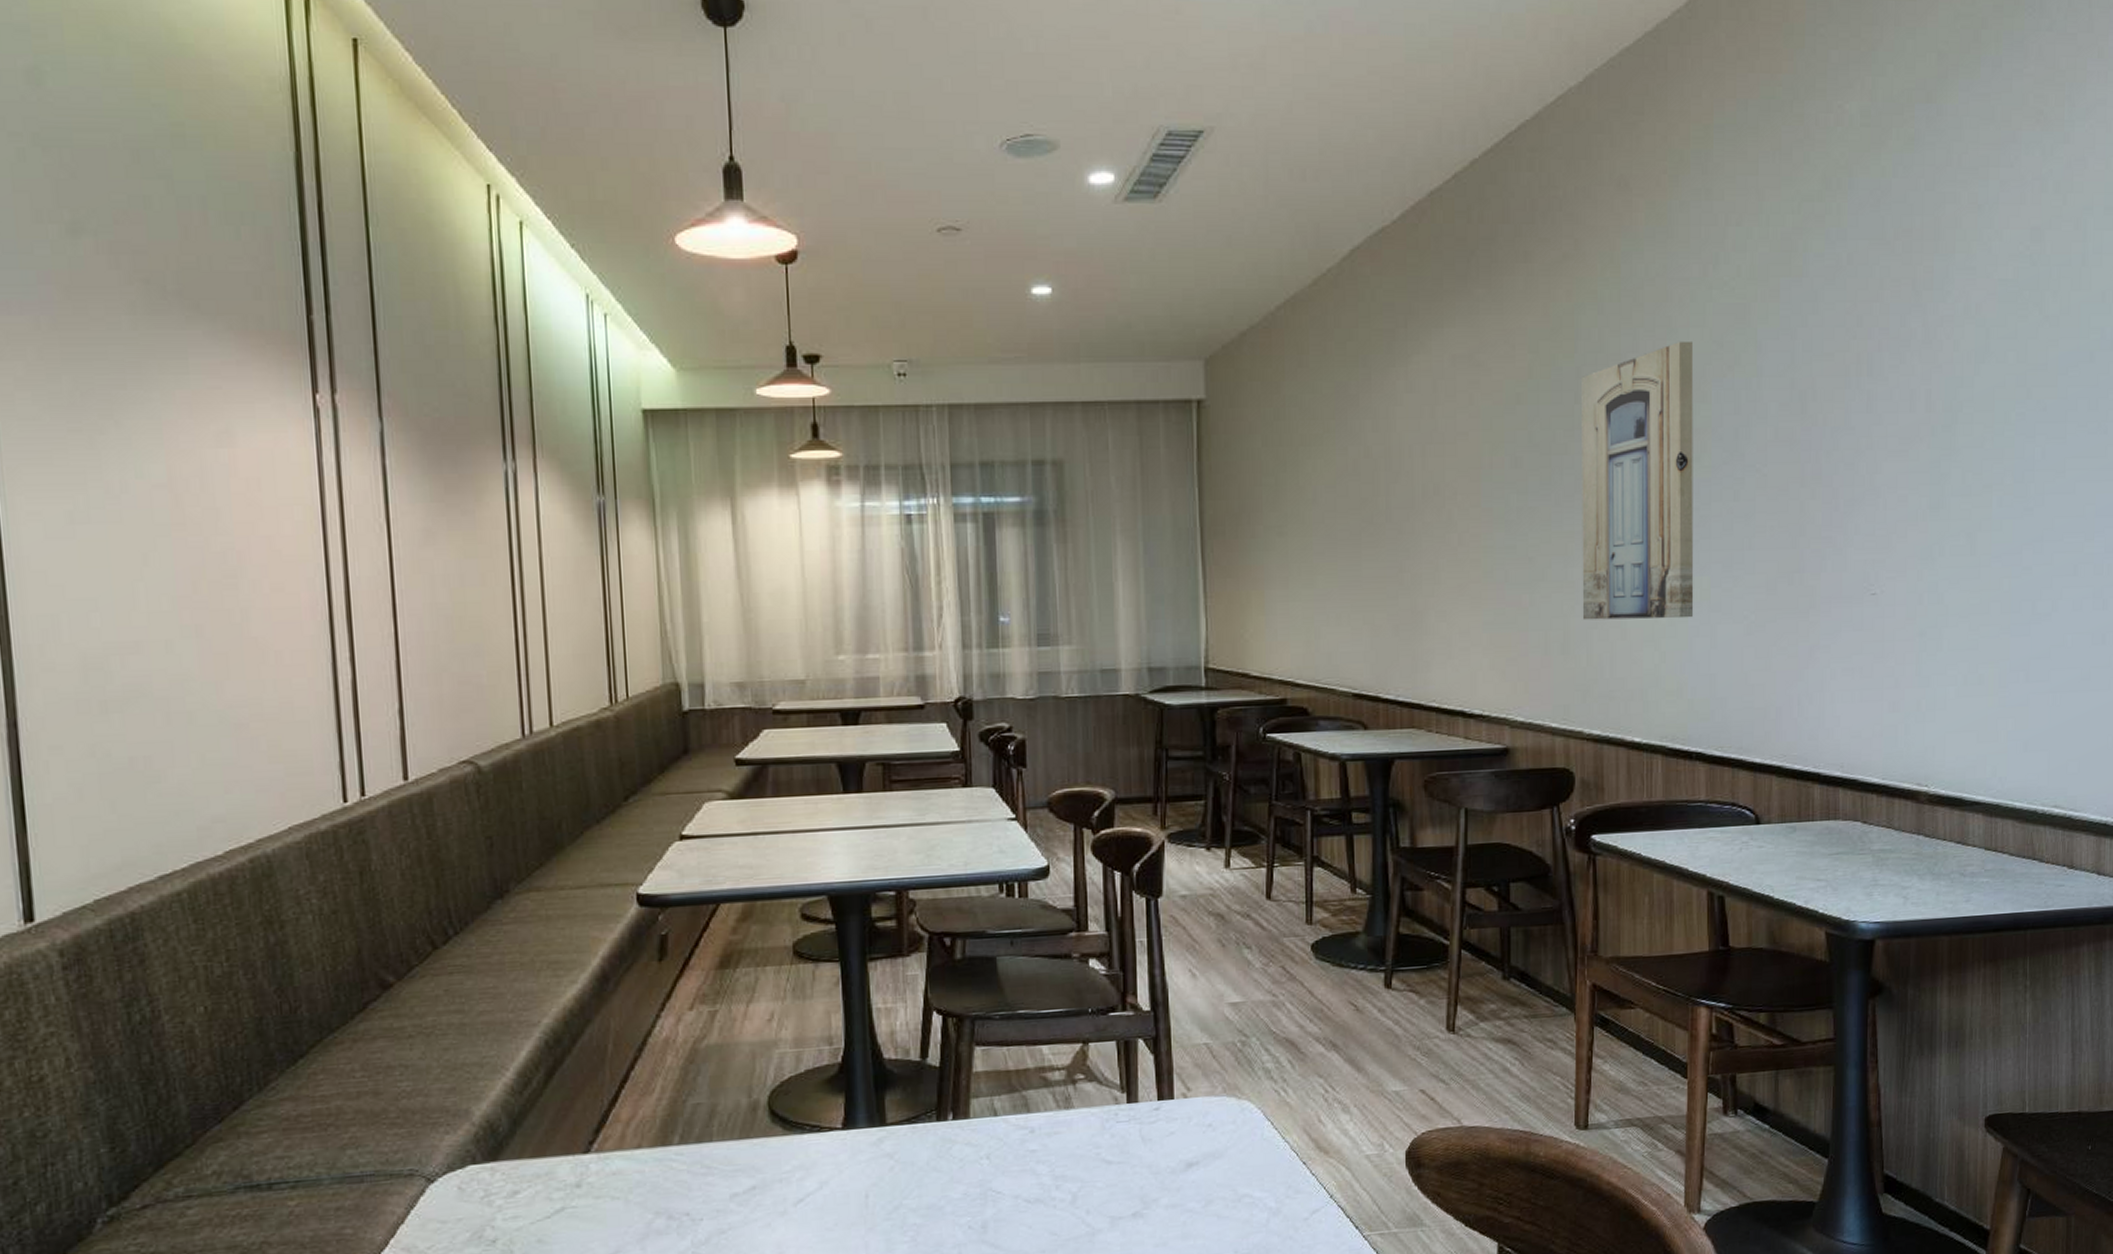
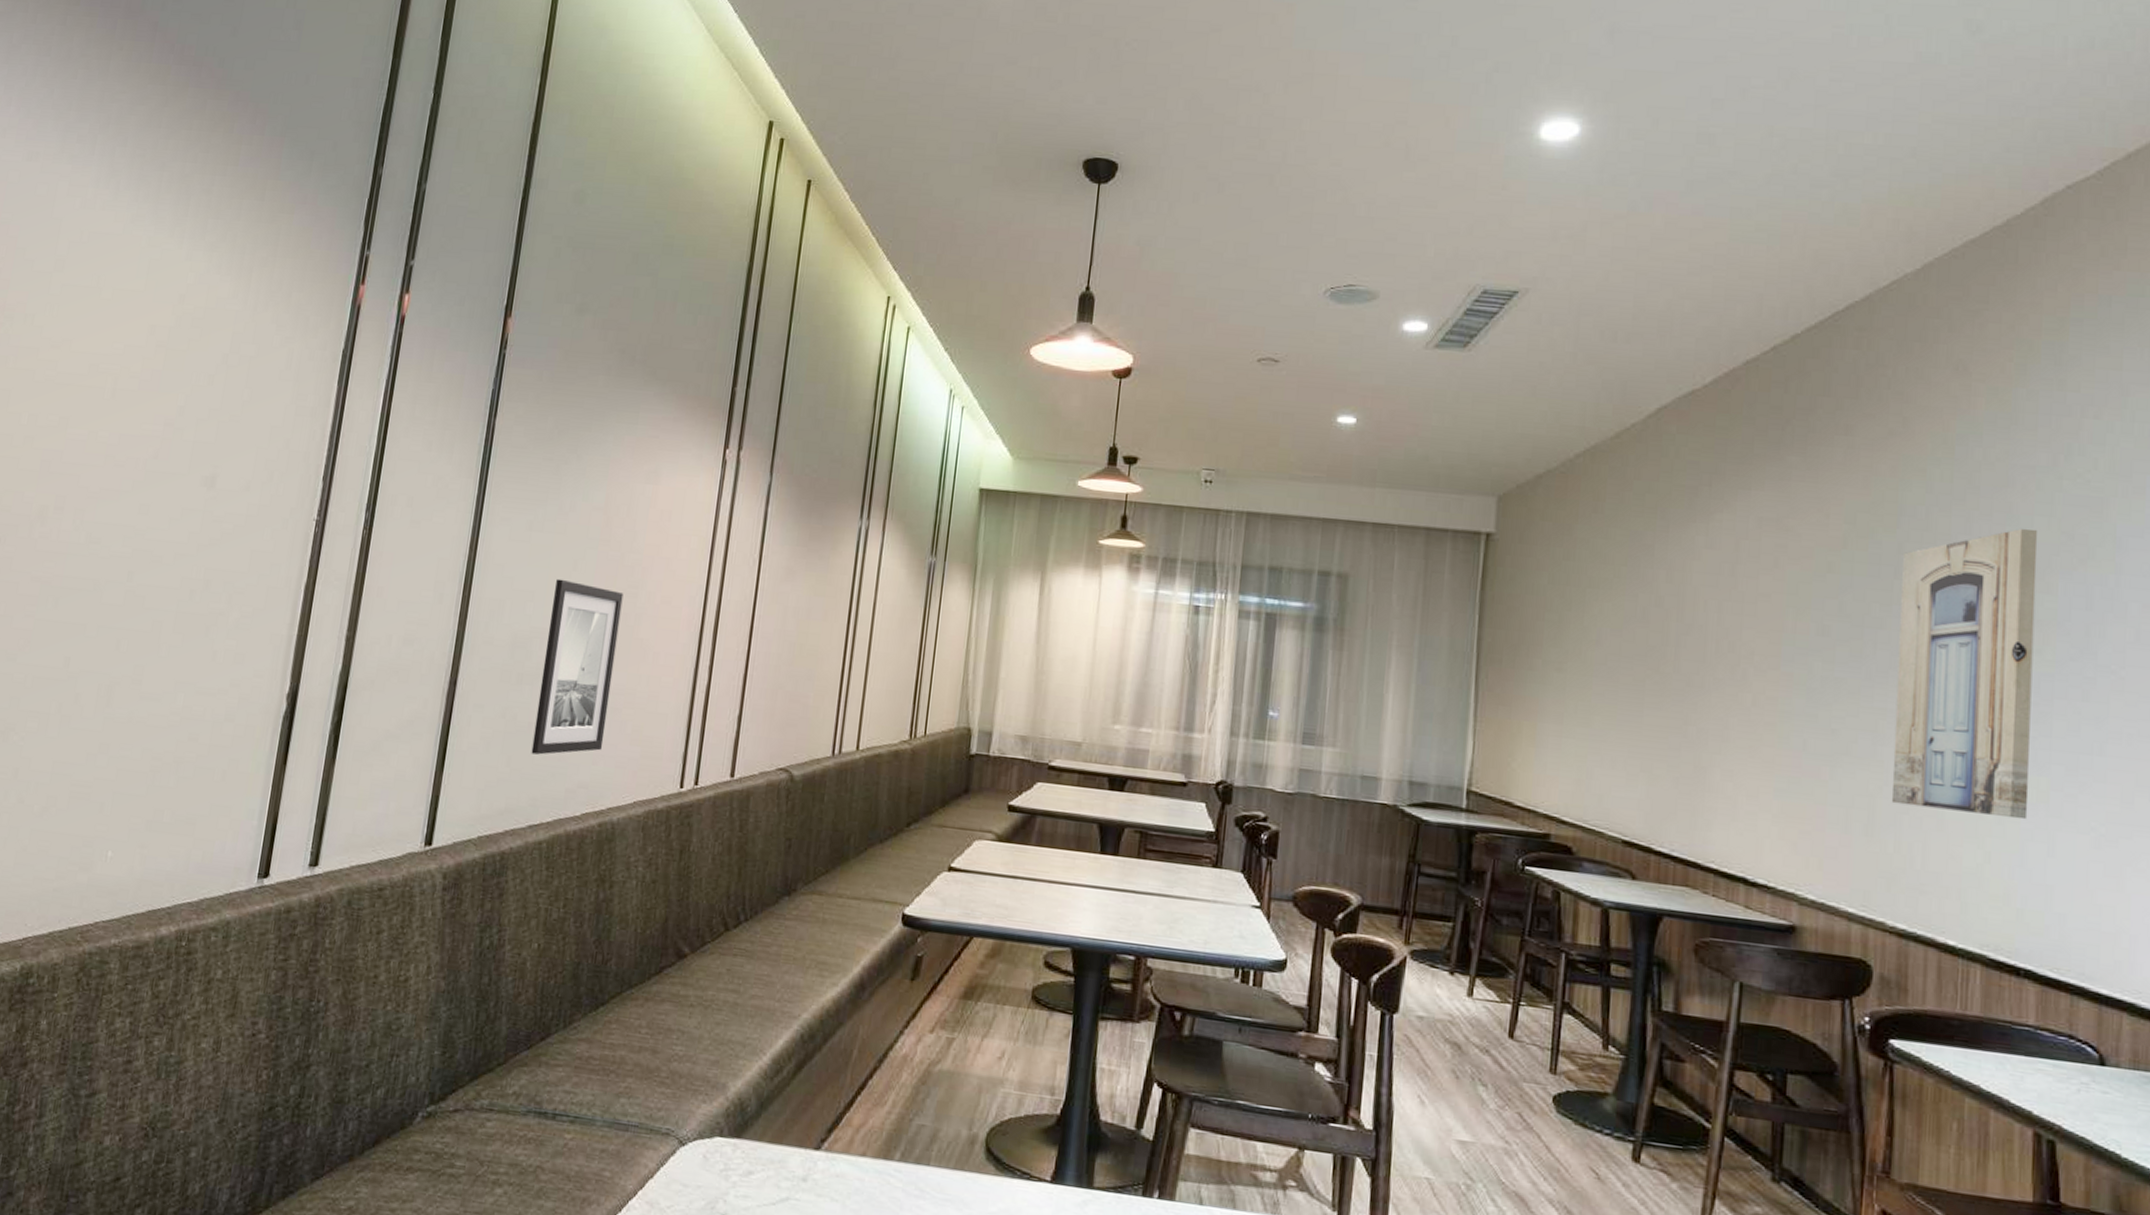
wall art: none [124,578,234,793] -> present [531,578,624,755]

